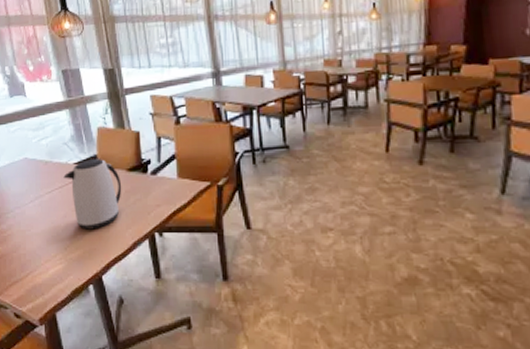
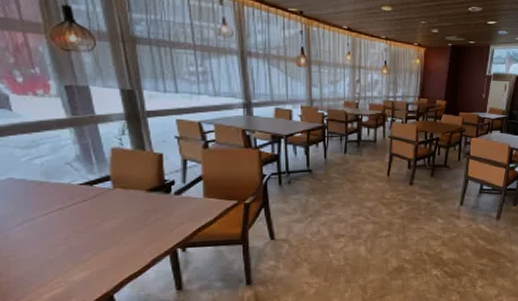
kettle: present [63,159,122,230] -> none [65,180,140,251]

